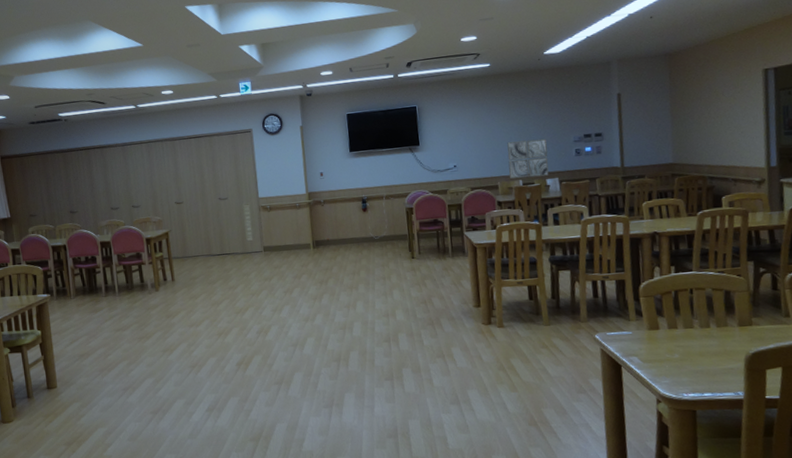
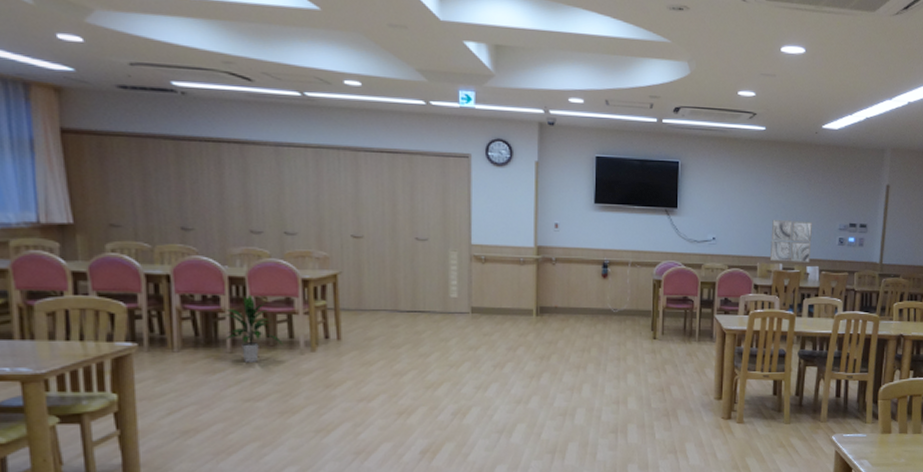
indoor plant: none [98,254,137,303] -> present [222,296,283,363]

